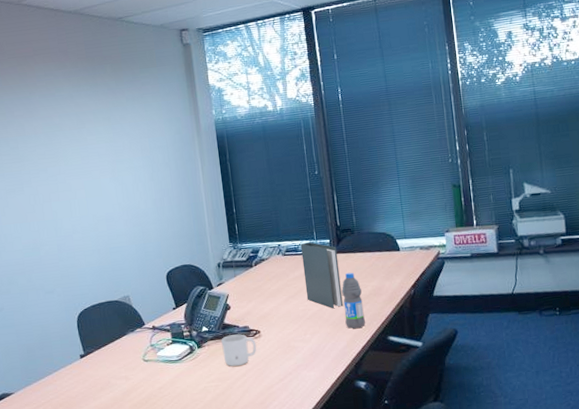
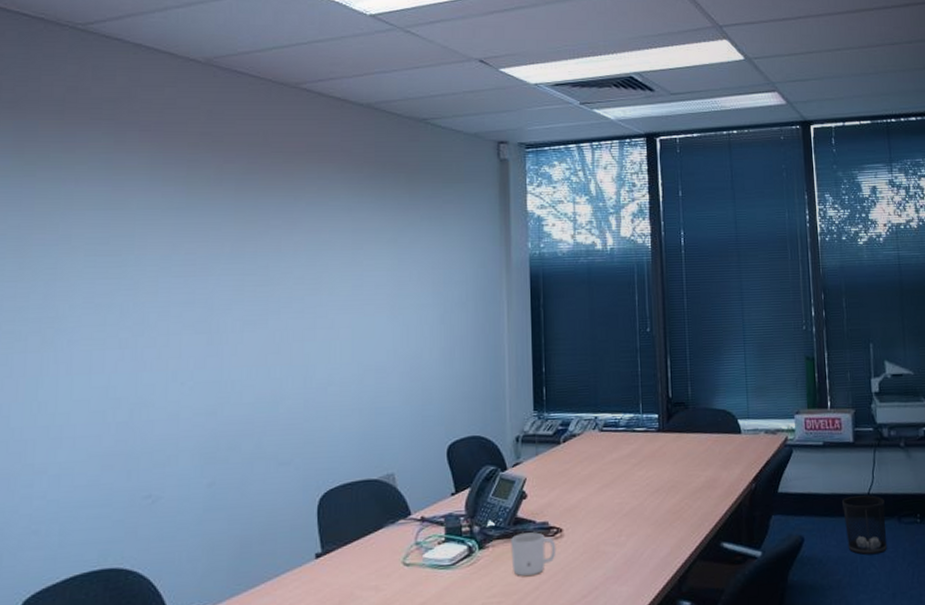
binder: present [300,242,344,309] -> none [622,416,670,504]
water bottle: present [341,272,366,329] -> none [668,457,696,531]
waste bin: none [489,294,530,343] -> present [842,495,887,556]

